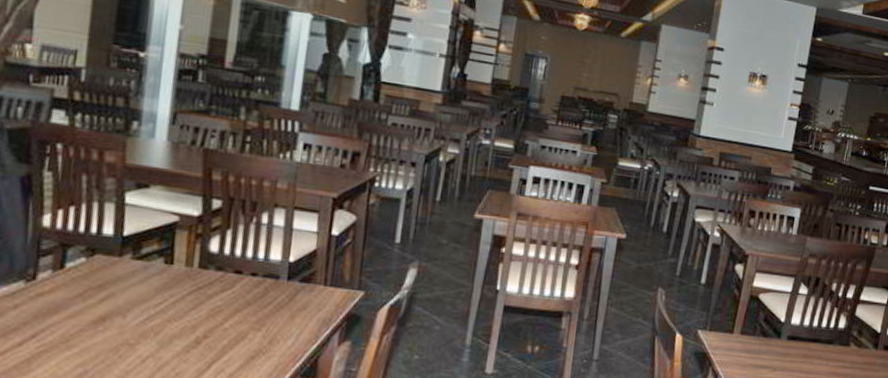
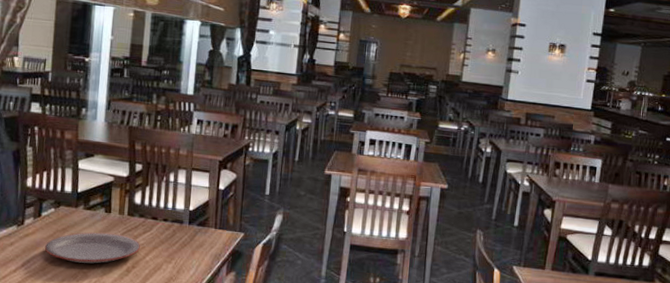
plate: none [68,289,217,333] -> present [44,232,141,264]

